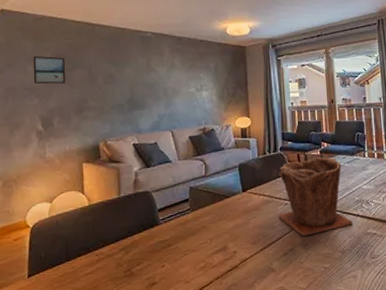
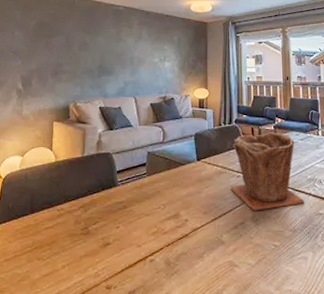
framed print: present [32,55,66,84] -> none [19,22,48,48]

